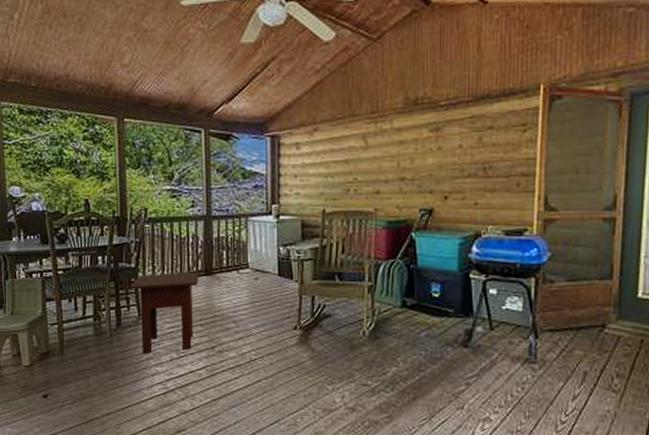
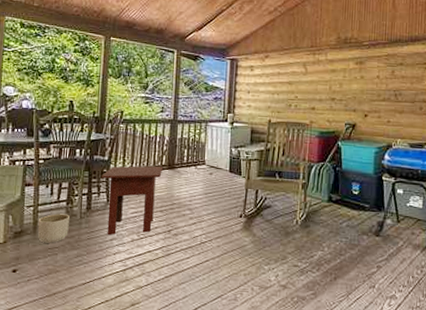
planter: none [64,331,99,365] -> present [37,213,69,243]

